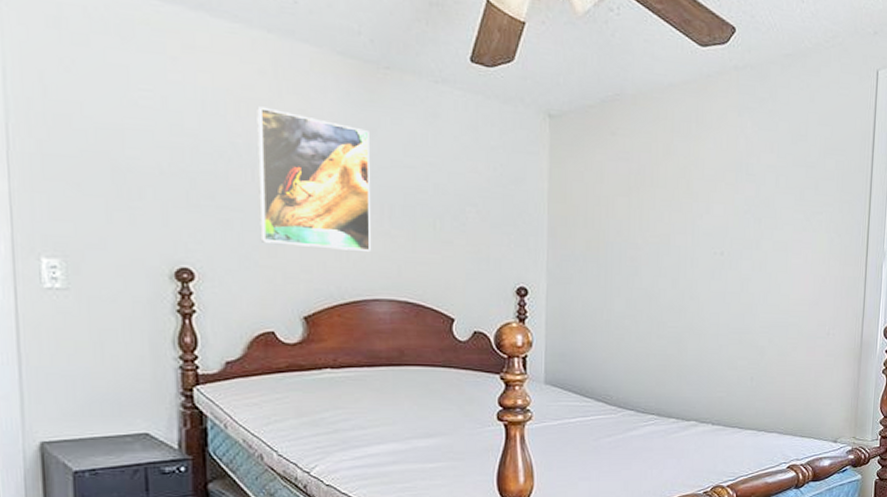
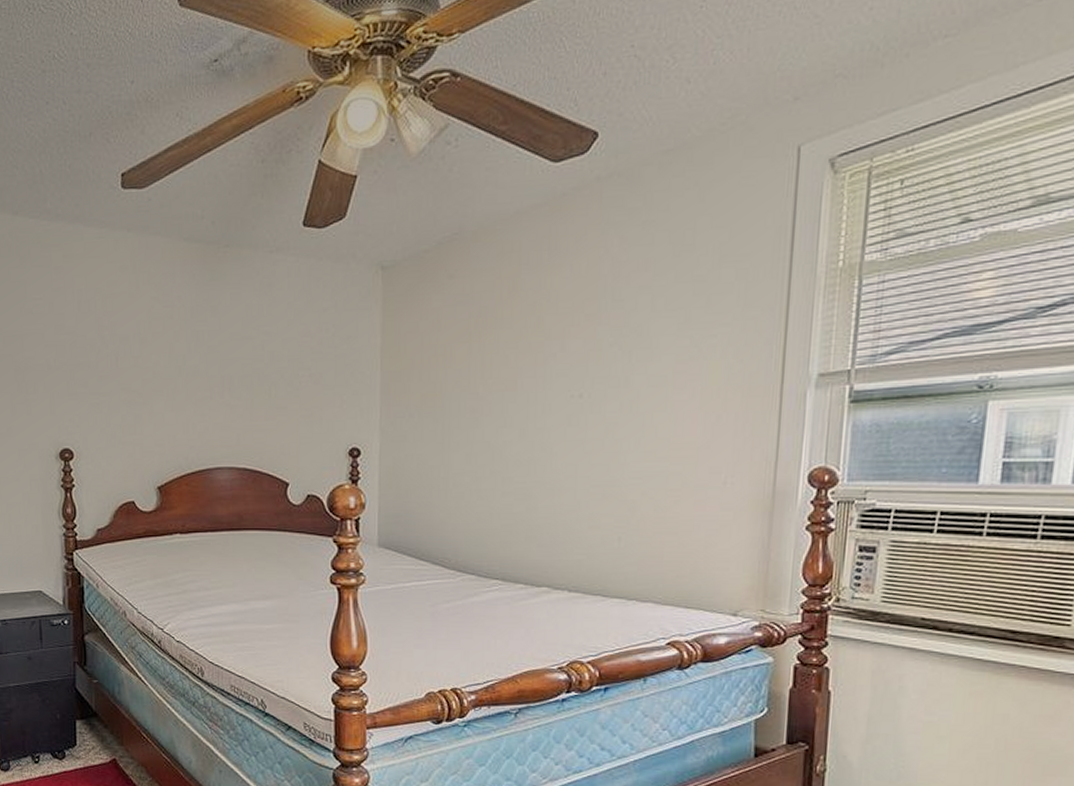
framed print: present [257,106,372,253] -> none [119,299,214,424]

